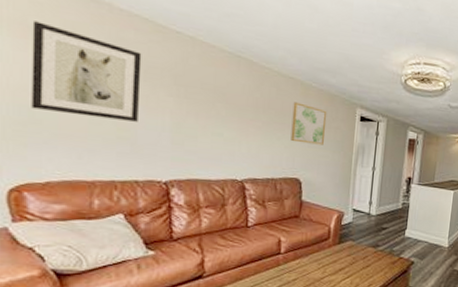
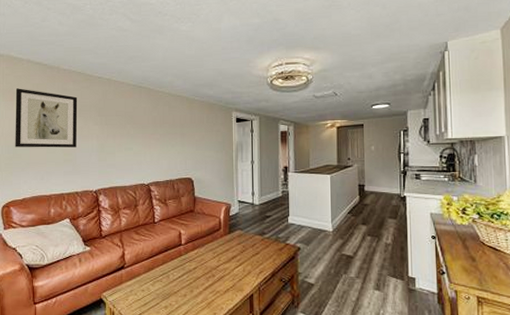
wall art: present [290,102,327,145] -> none [182,115,209,148]

